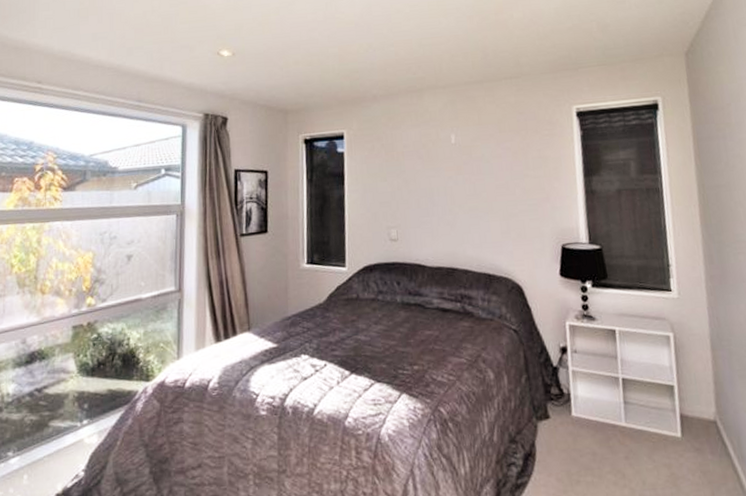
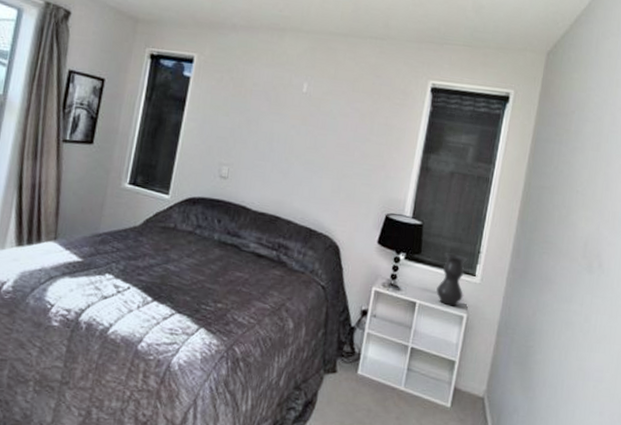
vase: none [632,272,664,328] -> present [436,253,468,307]

